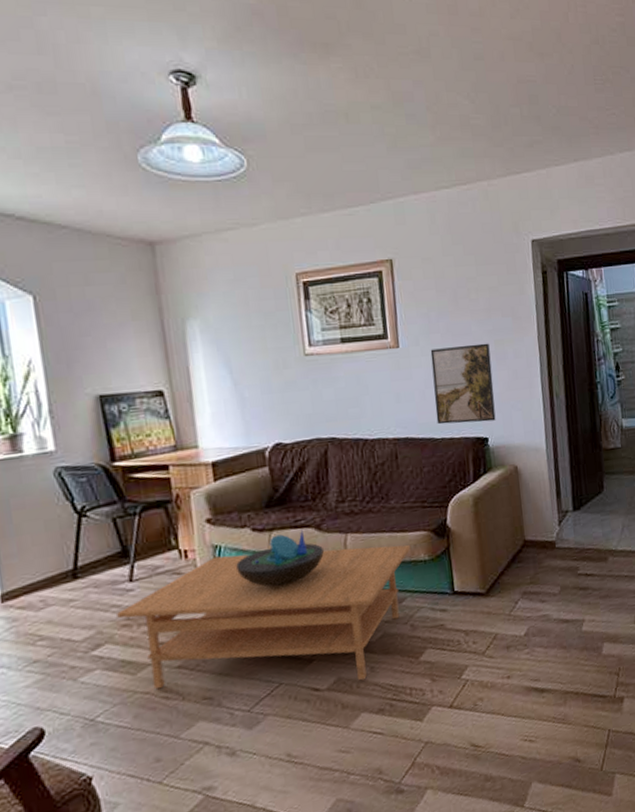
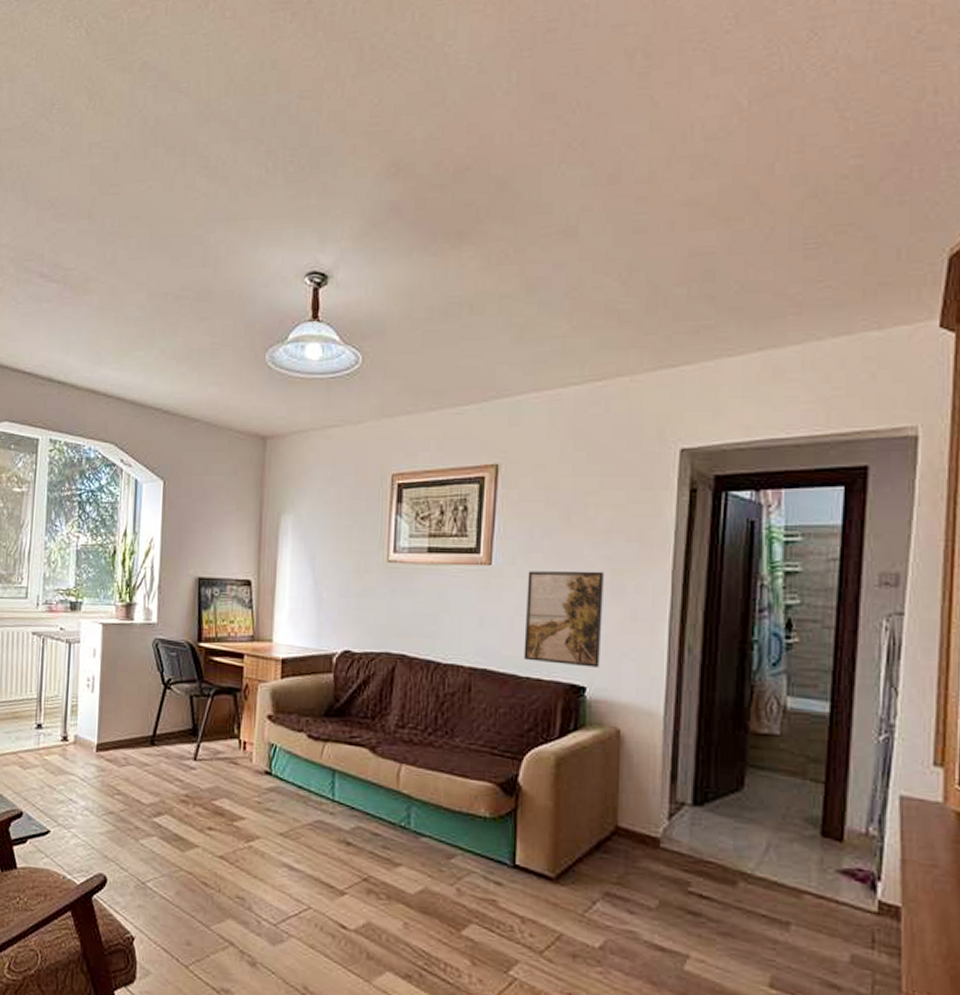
coffee table: present [117,544,411,690] -> none [179,755,471,935]
decorative bowl: present [236,529,324,587] -> none [287,747,374,803]

